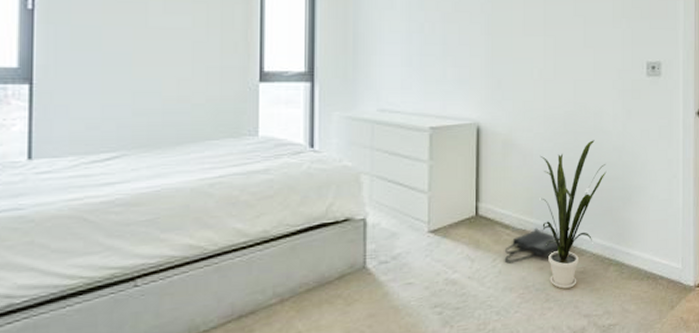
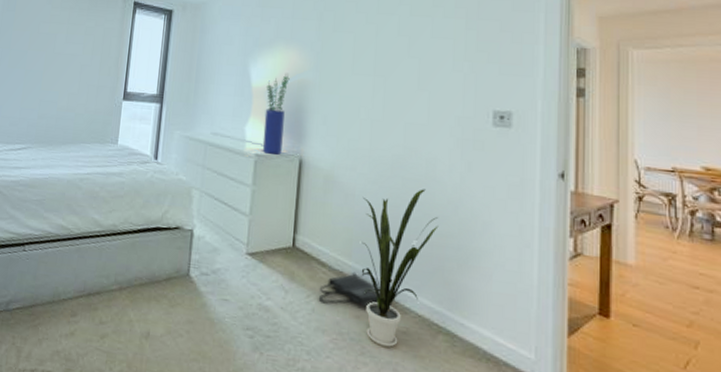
vase: none [436,39,461,126] -> present [262,74,290,156]

